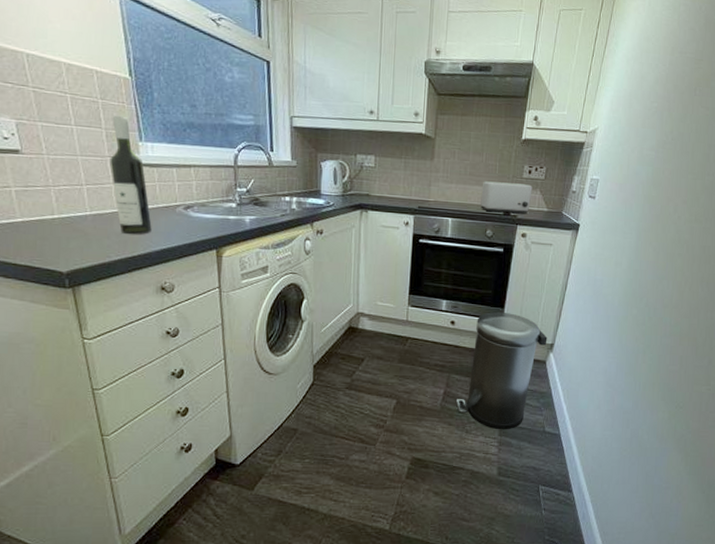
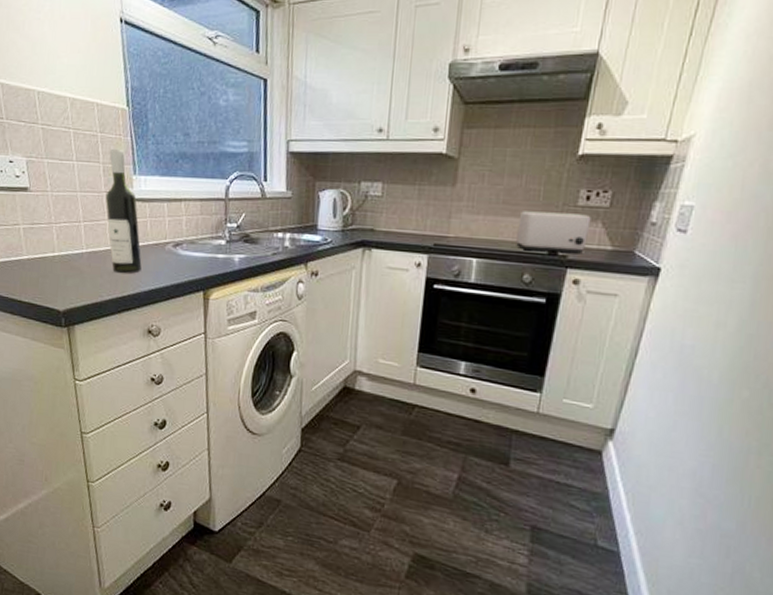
pedal bin: present [455,312,548,430] -> none [473,380,606,536]

